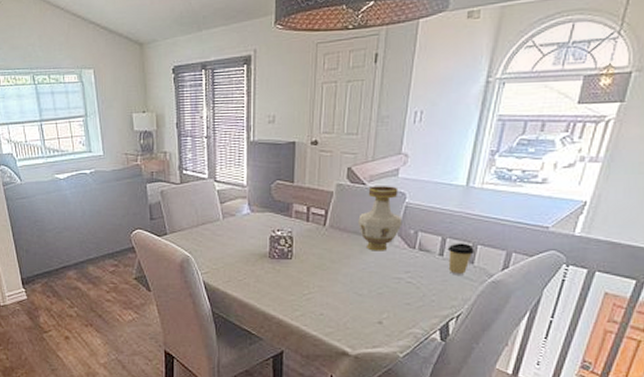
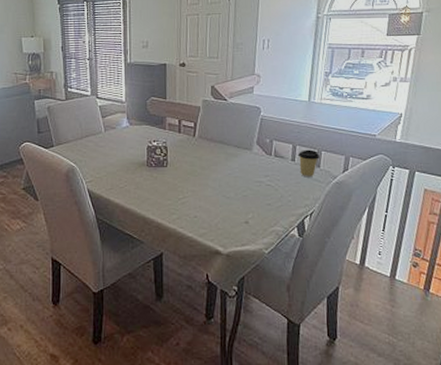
vase: present [358,186,403,251] -> none [223,101,260,158]

